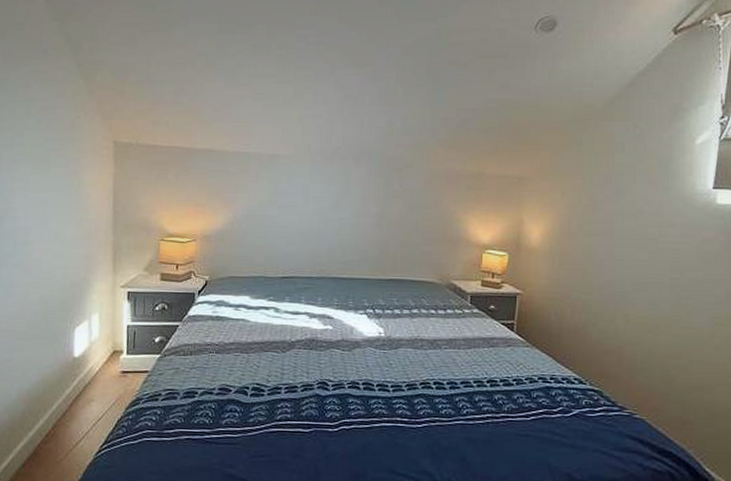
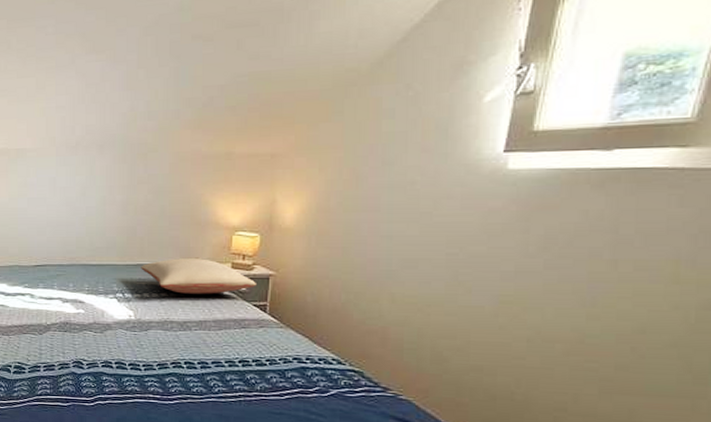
pillow: none [393,274,504,312] -> present [141,258,256,294]

